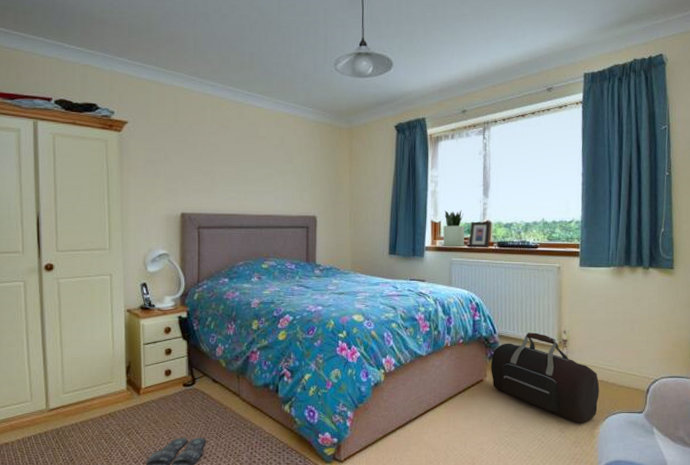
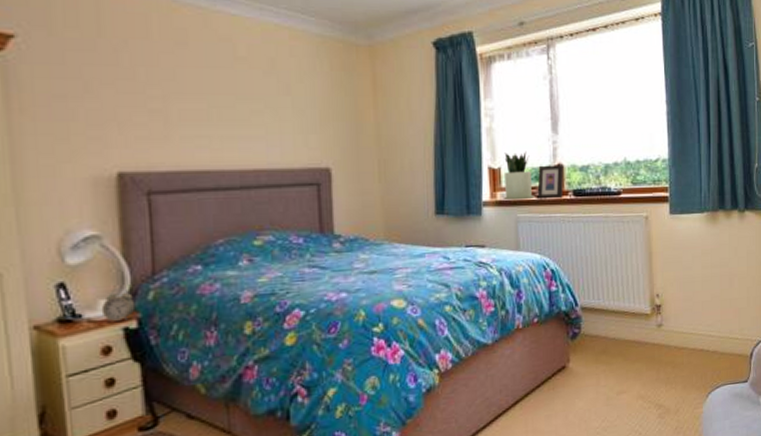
alarm clock: none [166,290,186,311] -> present [101,288,136,321]
duffel bag: present [490,332,600,423] -> none [573,299,700,404]

